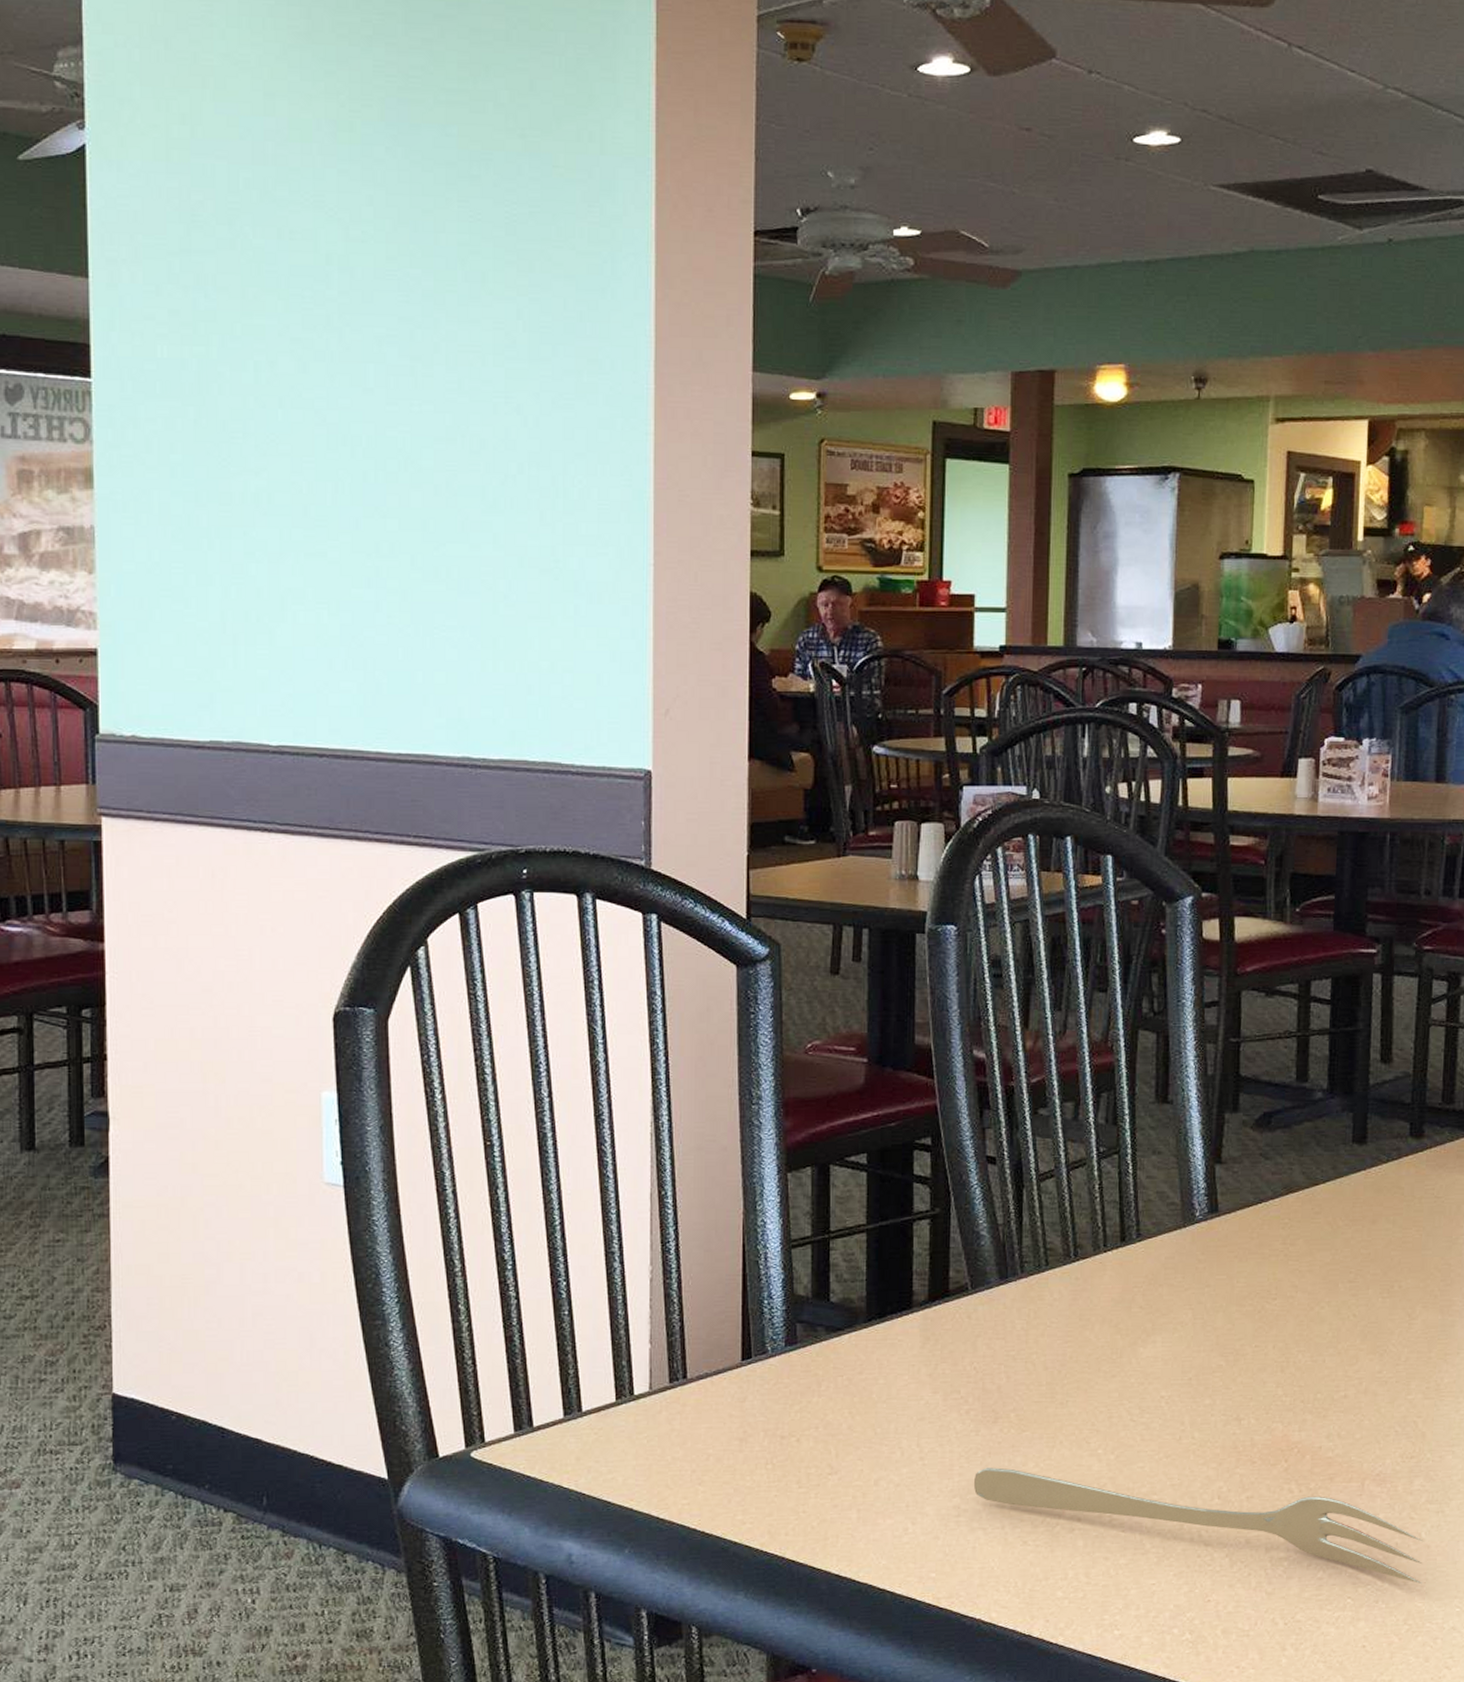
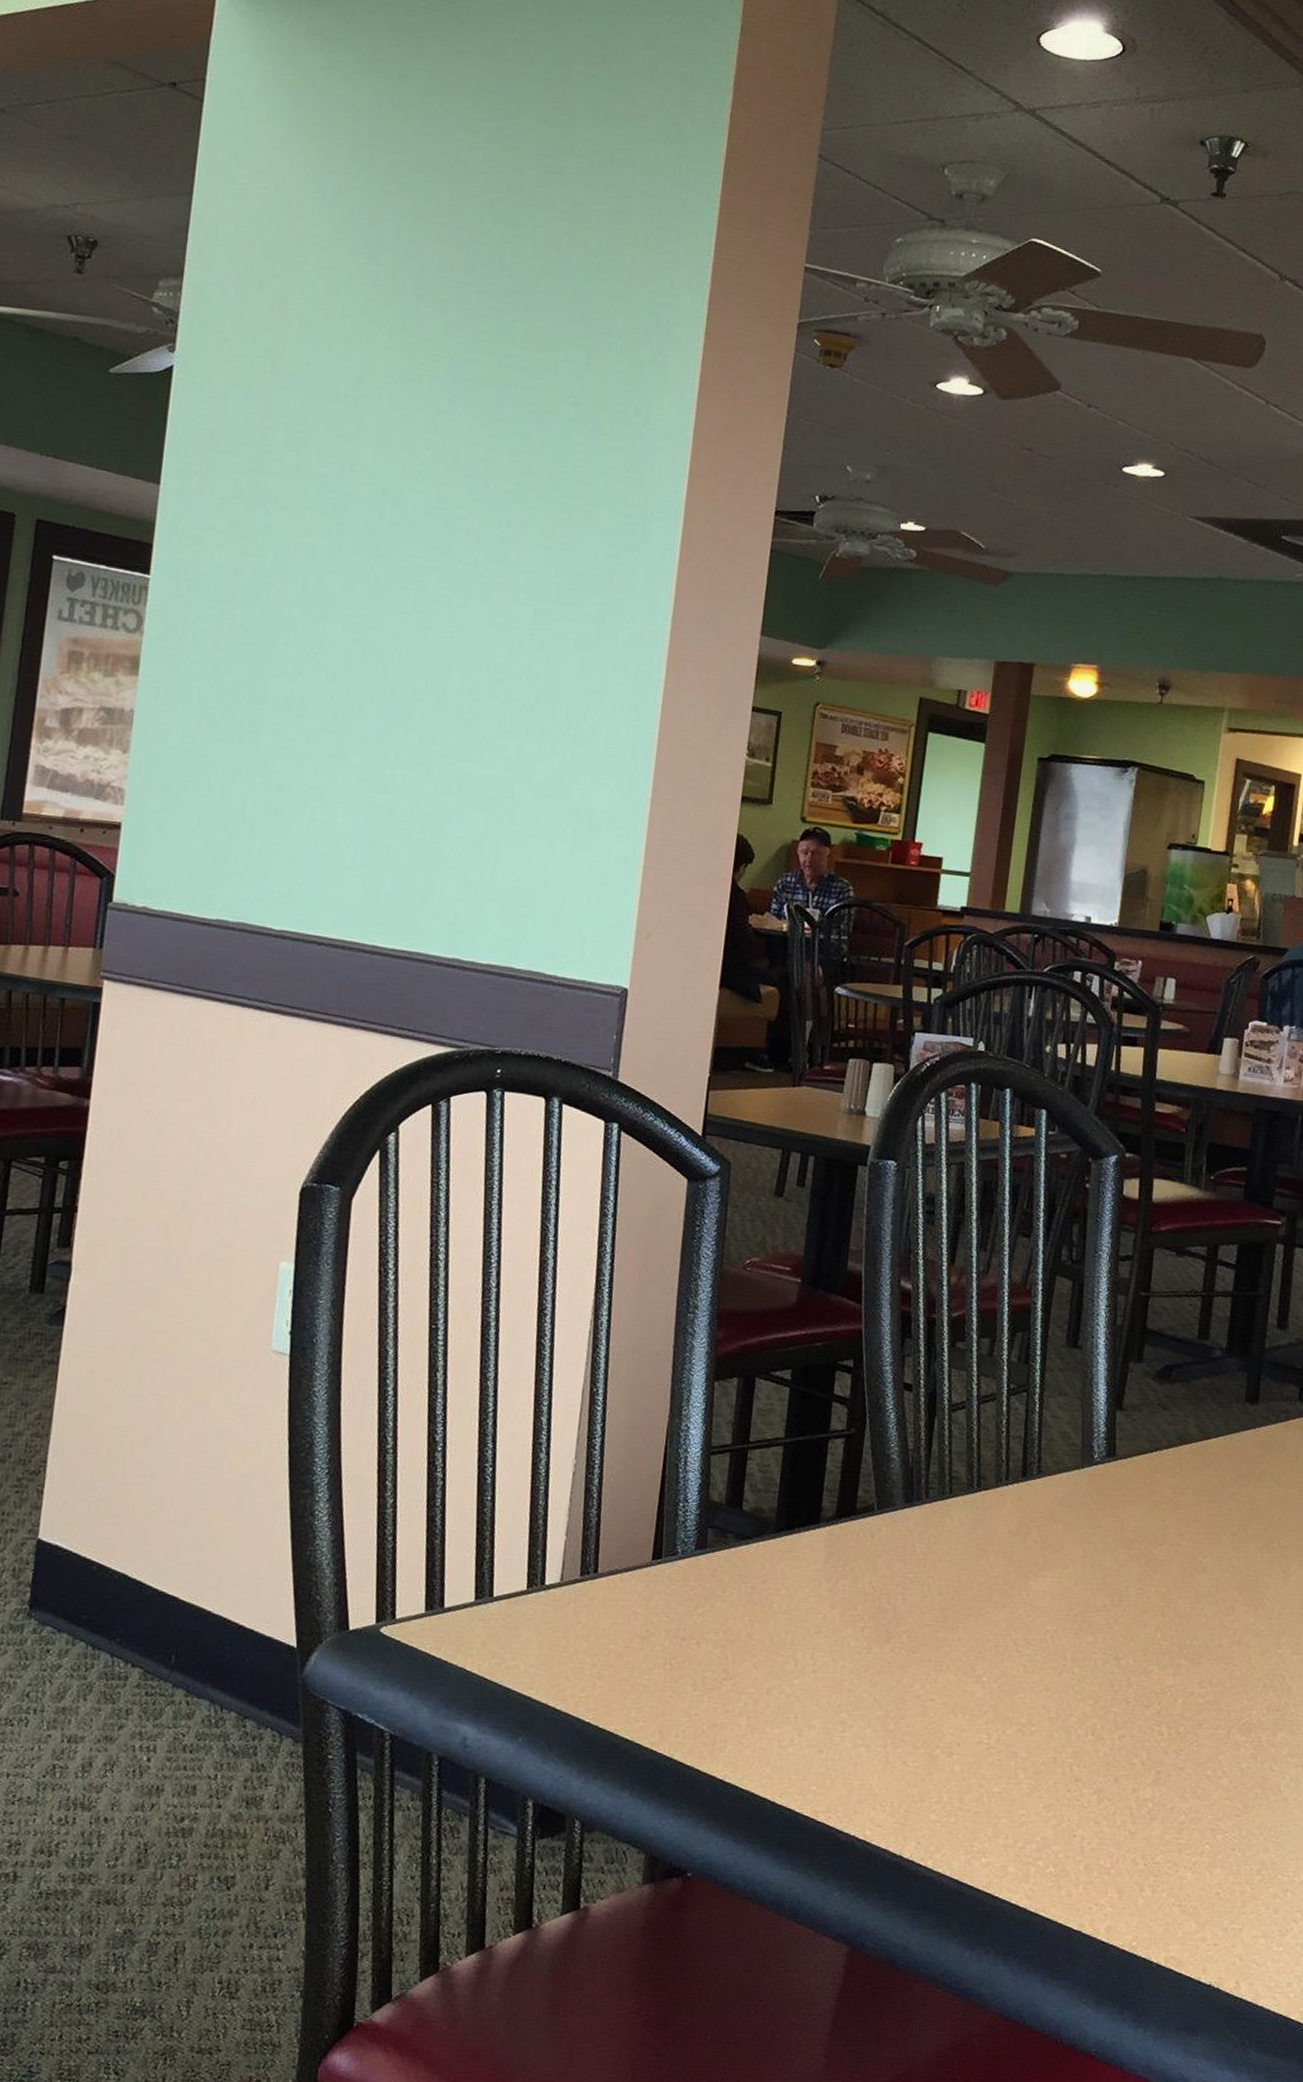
fork: present [974,1467,1423,1585] -> none [861,1686,1281,1836]

